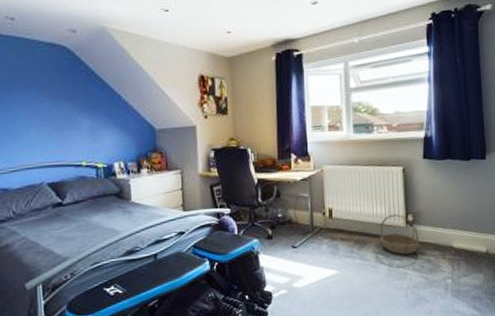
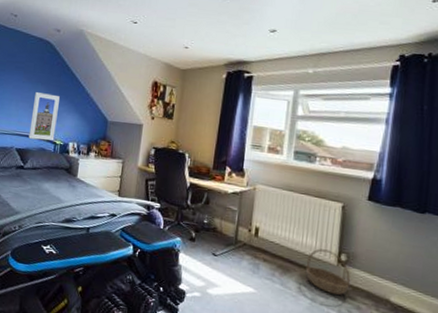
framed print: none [59,109,95,168] -> present [28,92,60,141]

